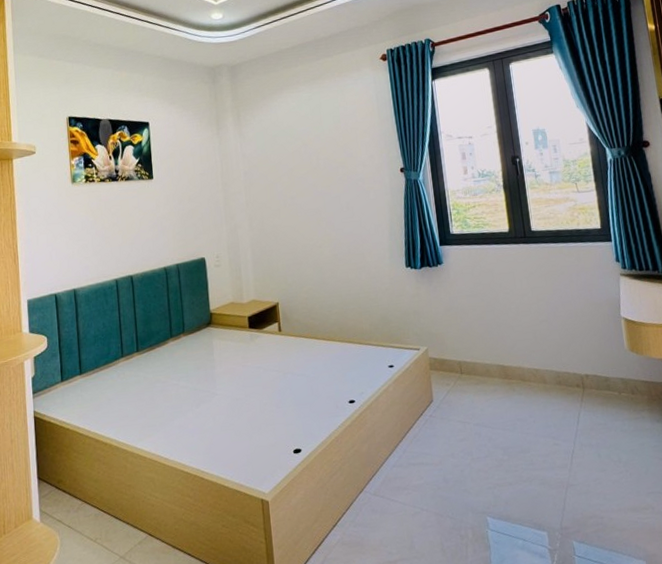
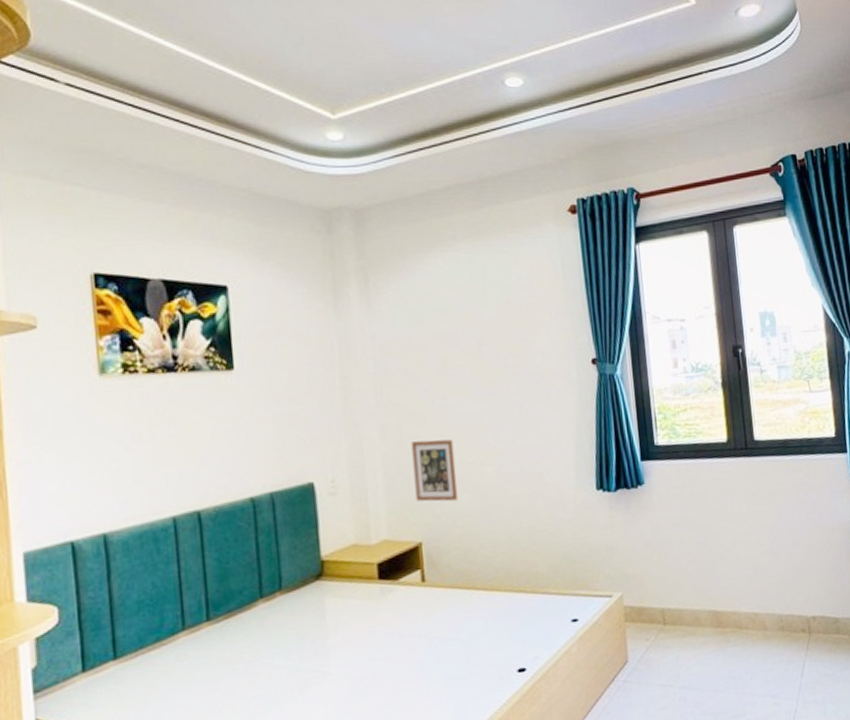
picture frame: none [270,228,304,274] -> present [411,439,459,502]

